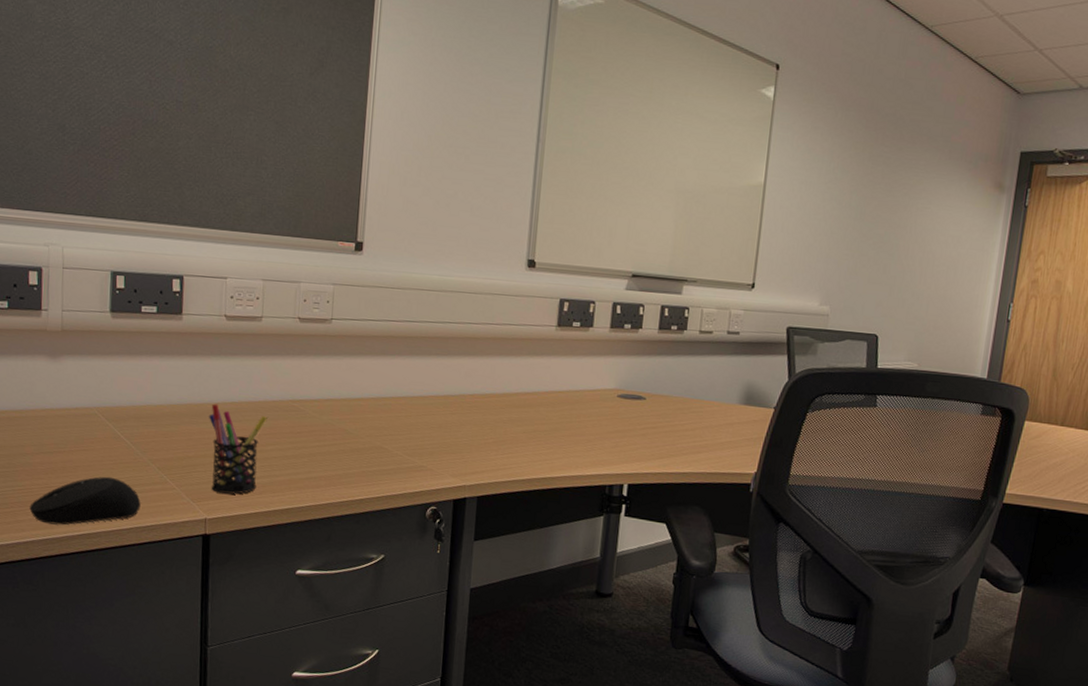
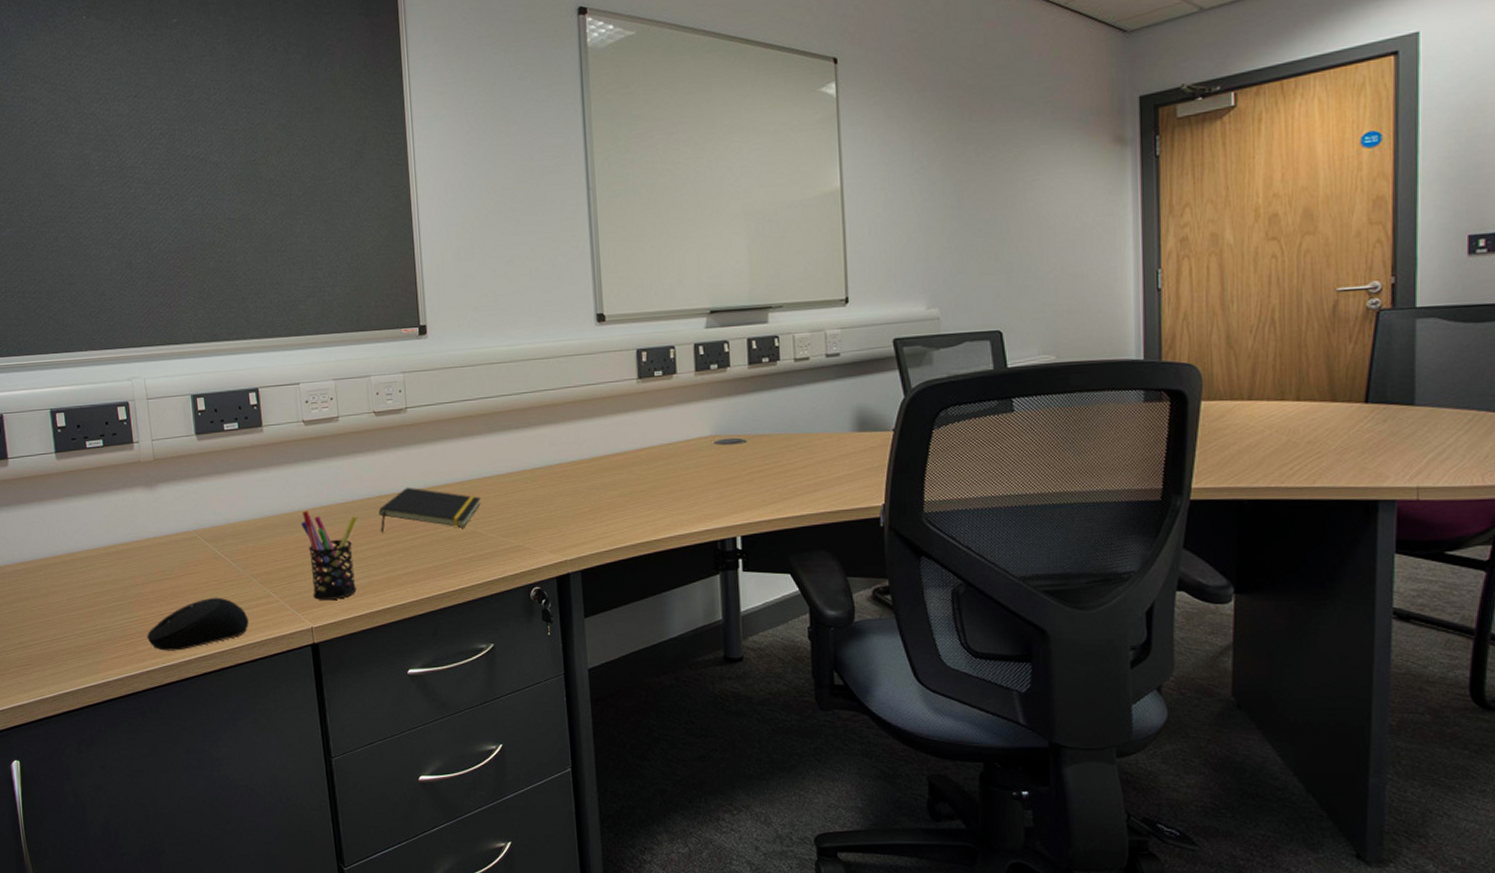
notepad: none [289,395,392,441] -> present [378,487,481,534]

